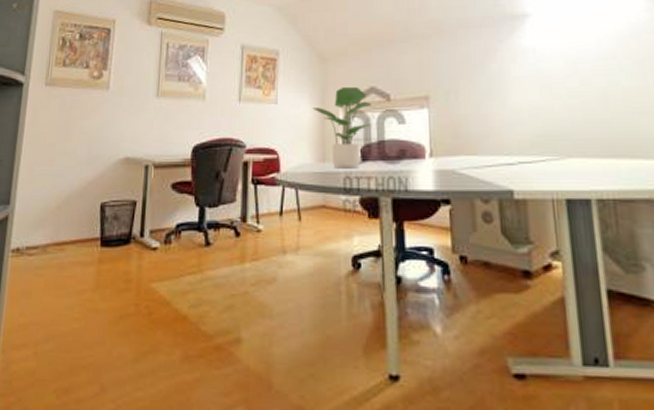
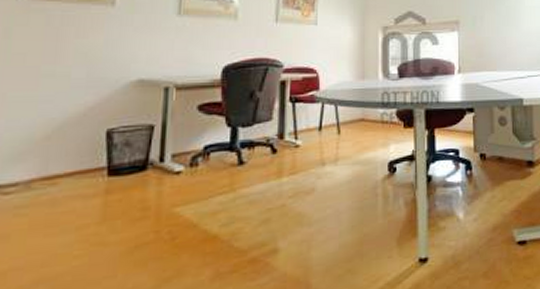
potted plant: present [313,86,372,169] -> none [353,10,409,85]

